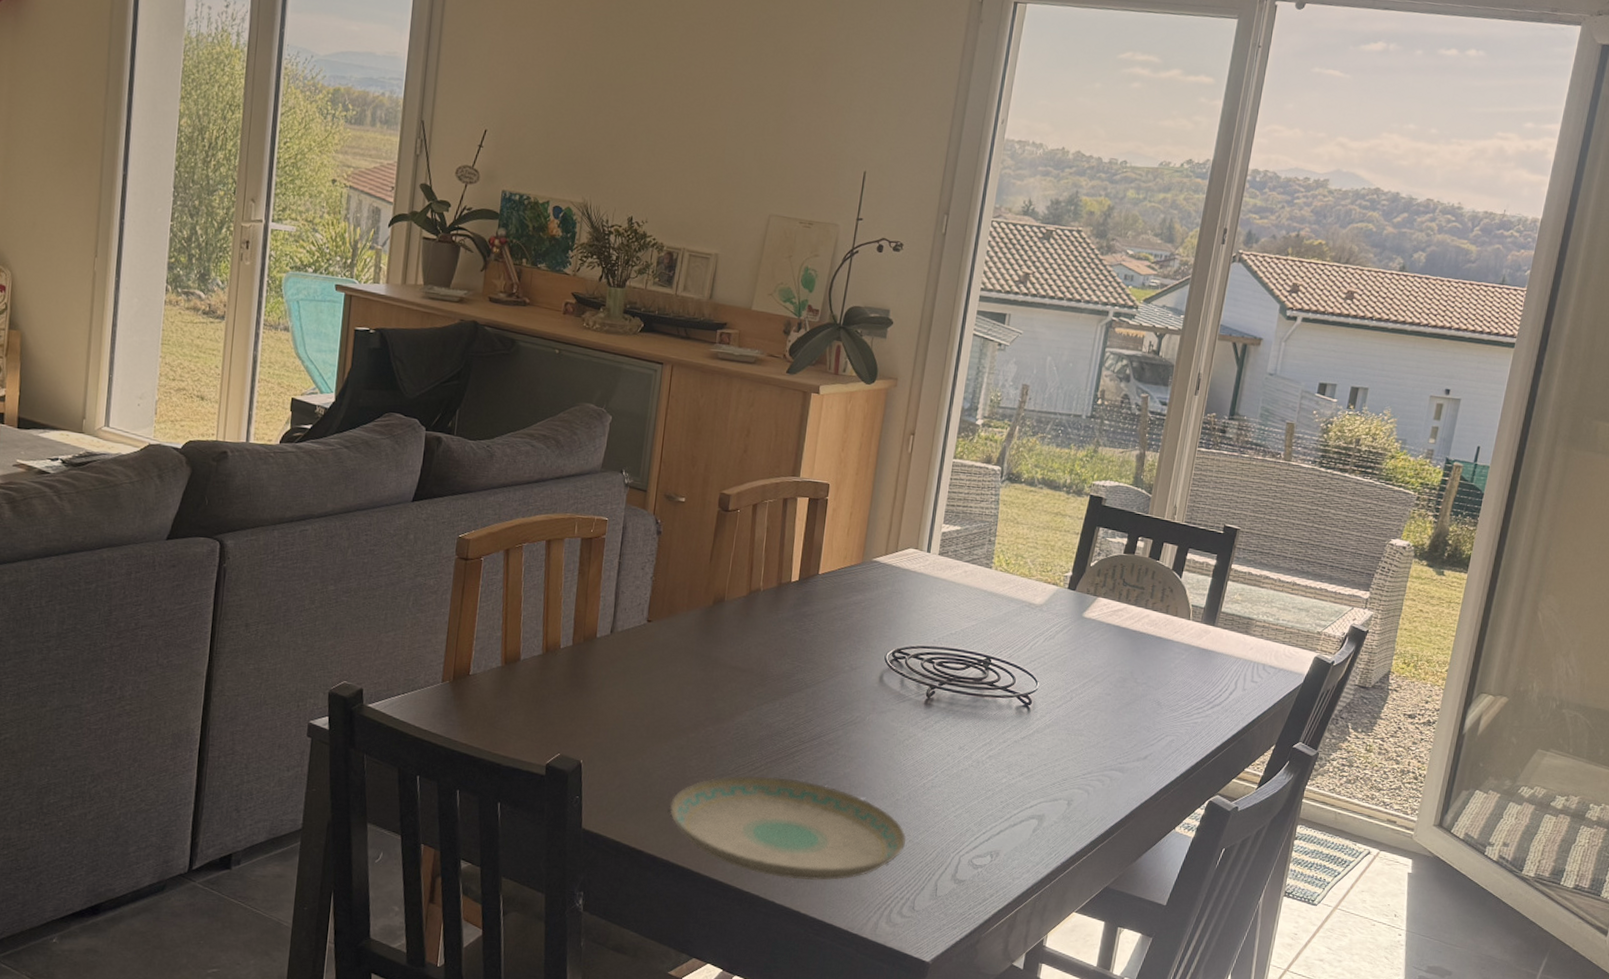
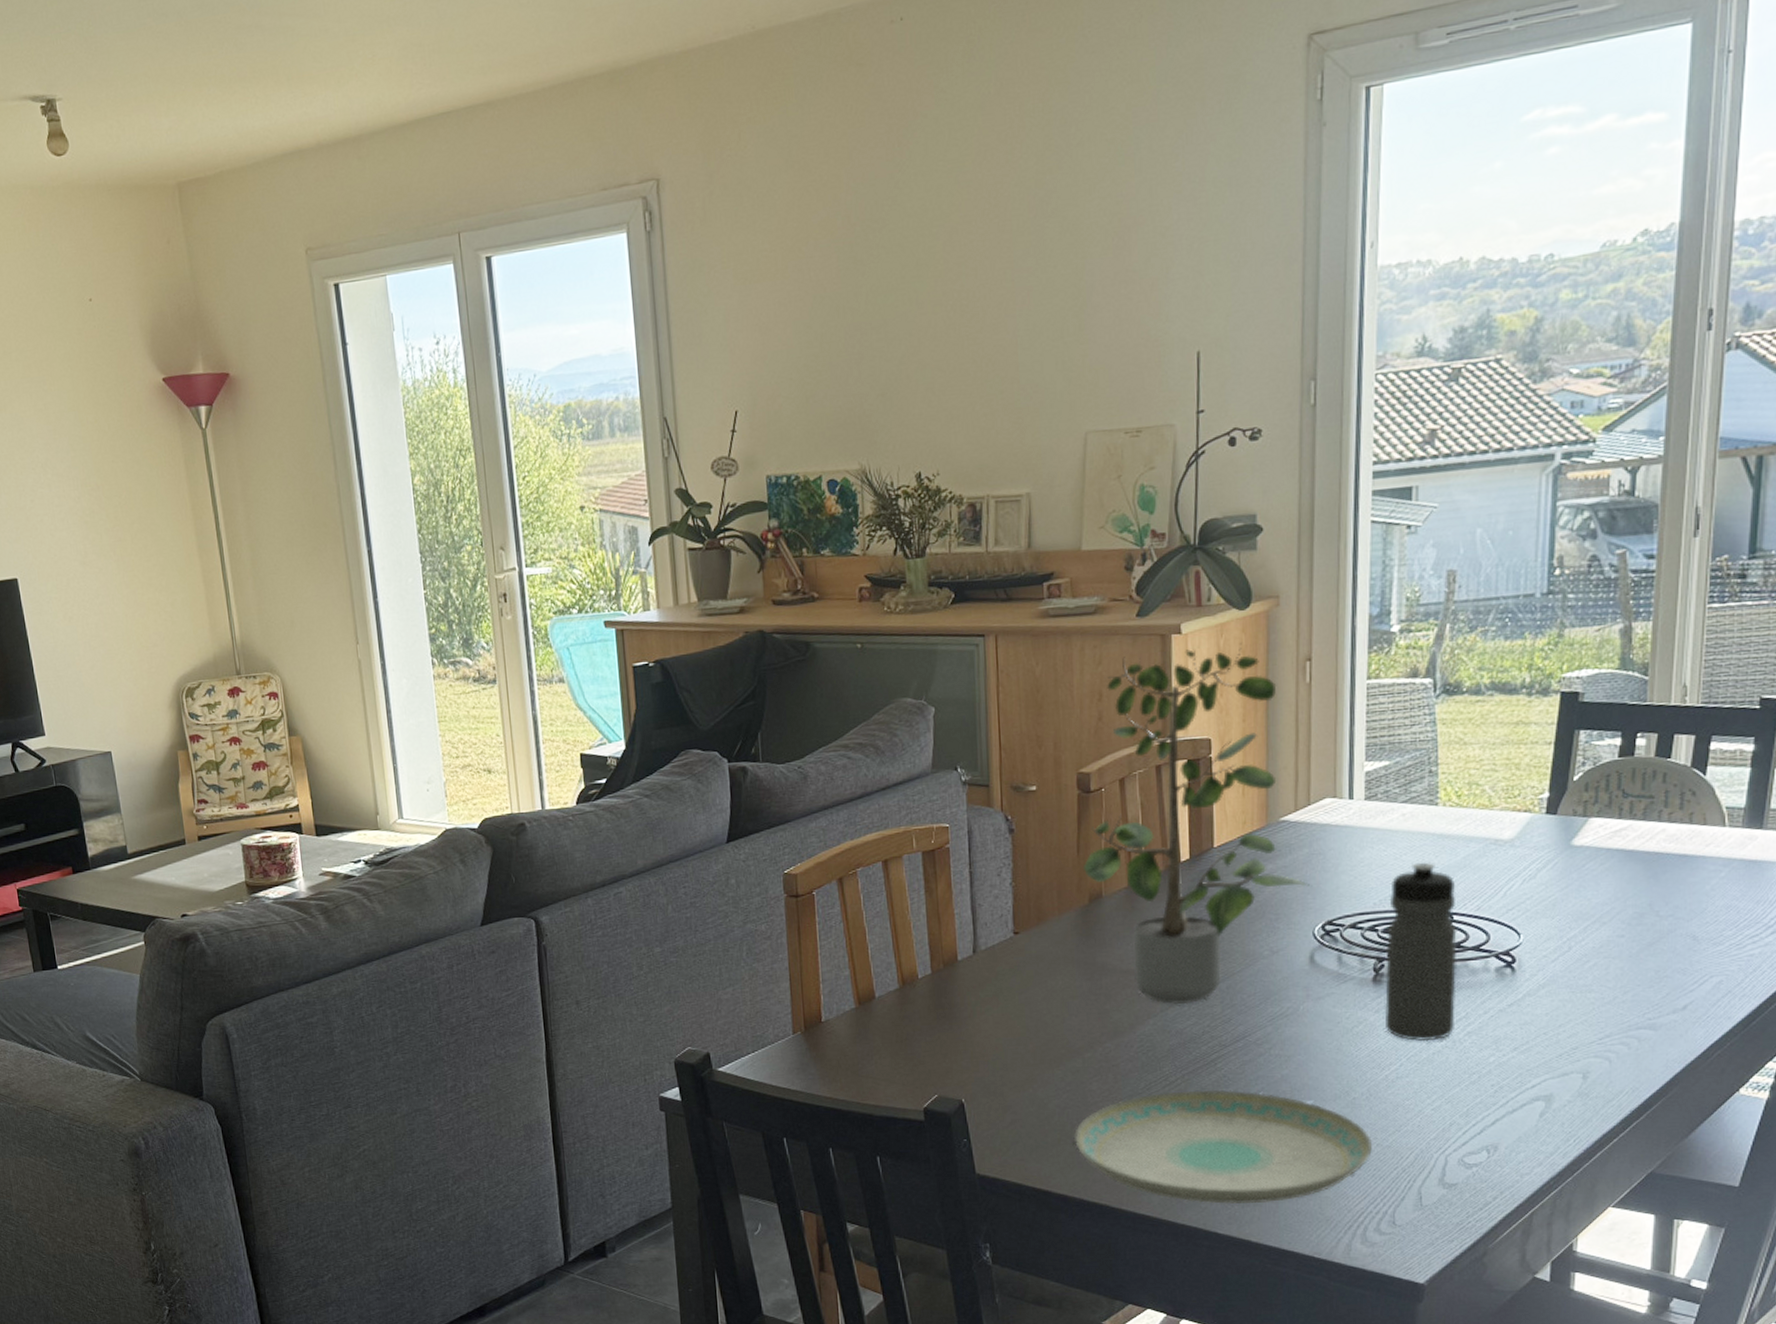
potted plant: none [712,404,888,703] -> present [1082,642,1309,1005]
water bottle: none [929,612,996,760] -> present [1385,862,1458,1042]

